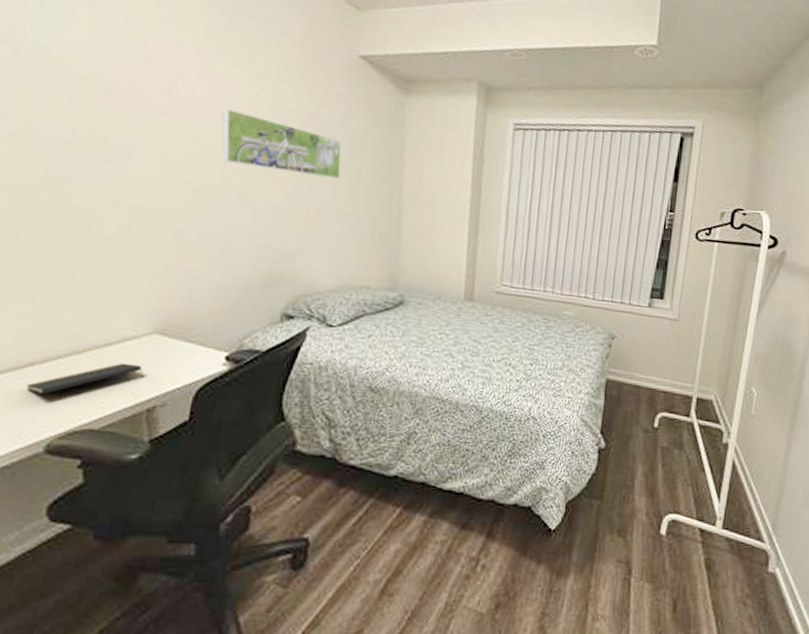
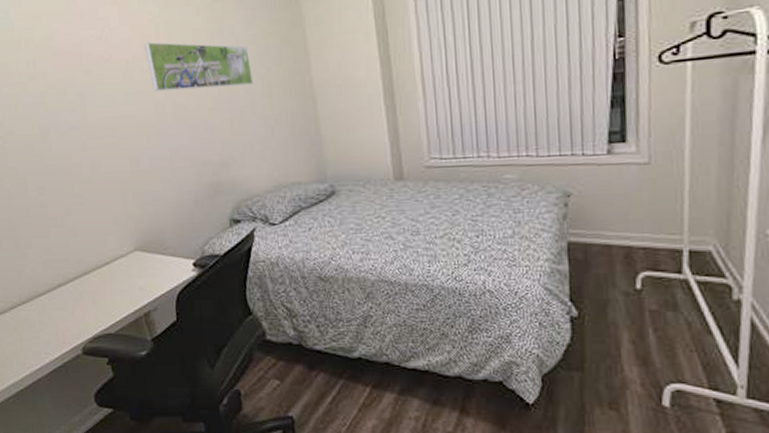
notepad: present [25,362,143,394] -> none [59,278,136,308]

